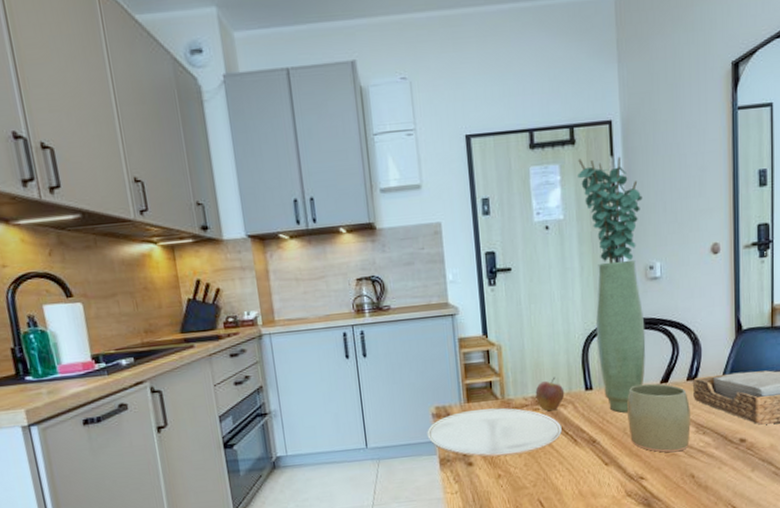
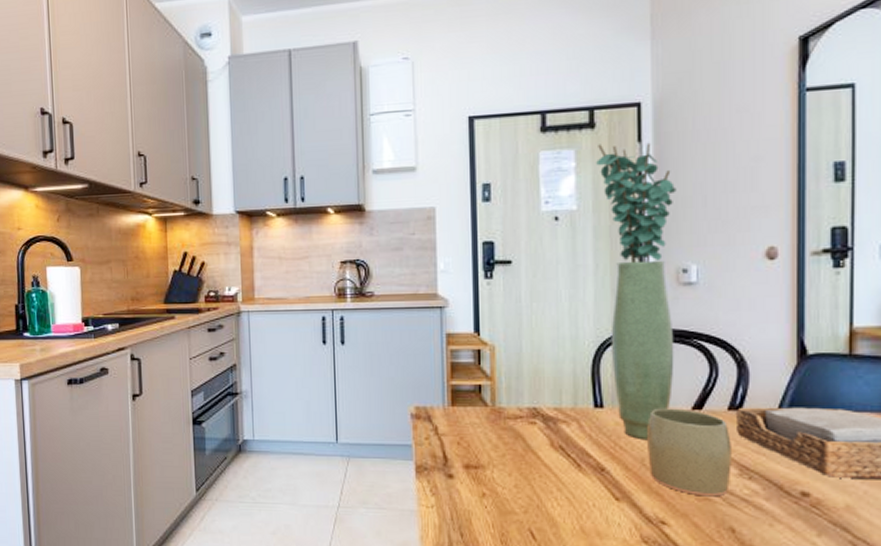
plate: present [427,408,562,457] -> none [404,416,562,473]
fruit: present [535,376,565,411] -> none [532,387,568,427]

